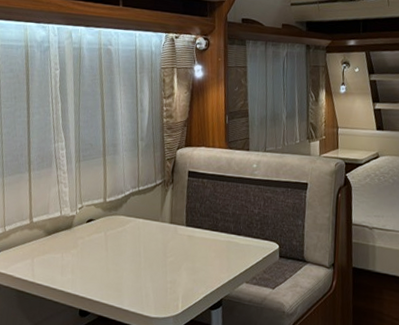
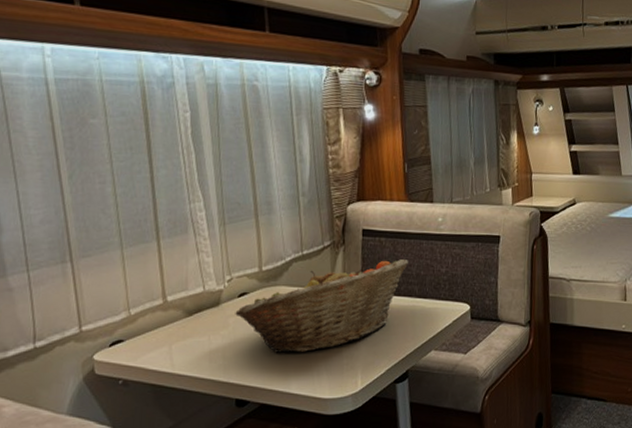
fruit basket: none [83,199,226,274] -> present [235,259,408,353]

